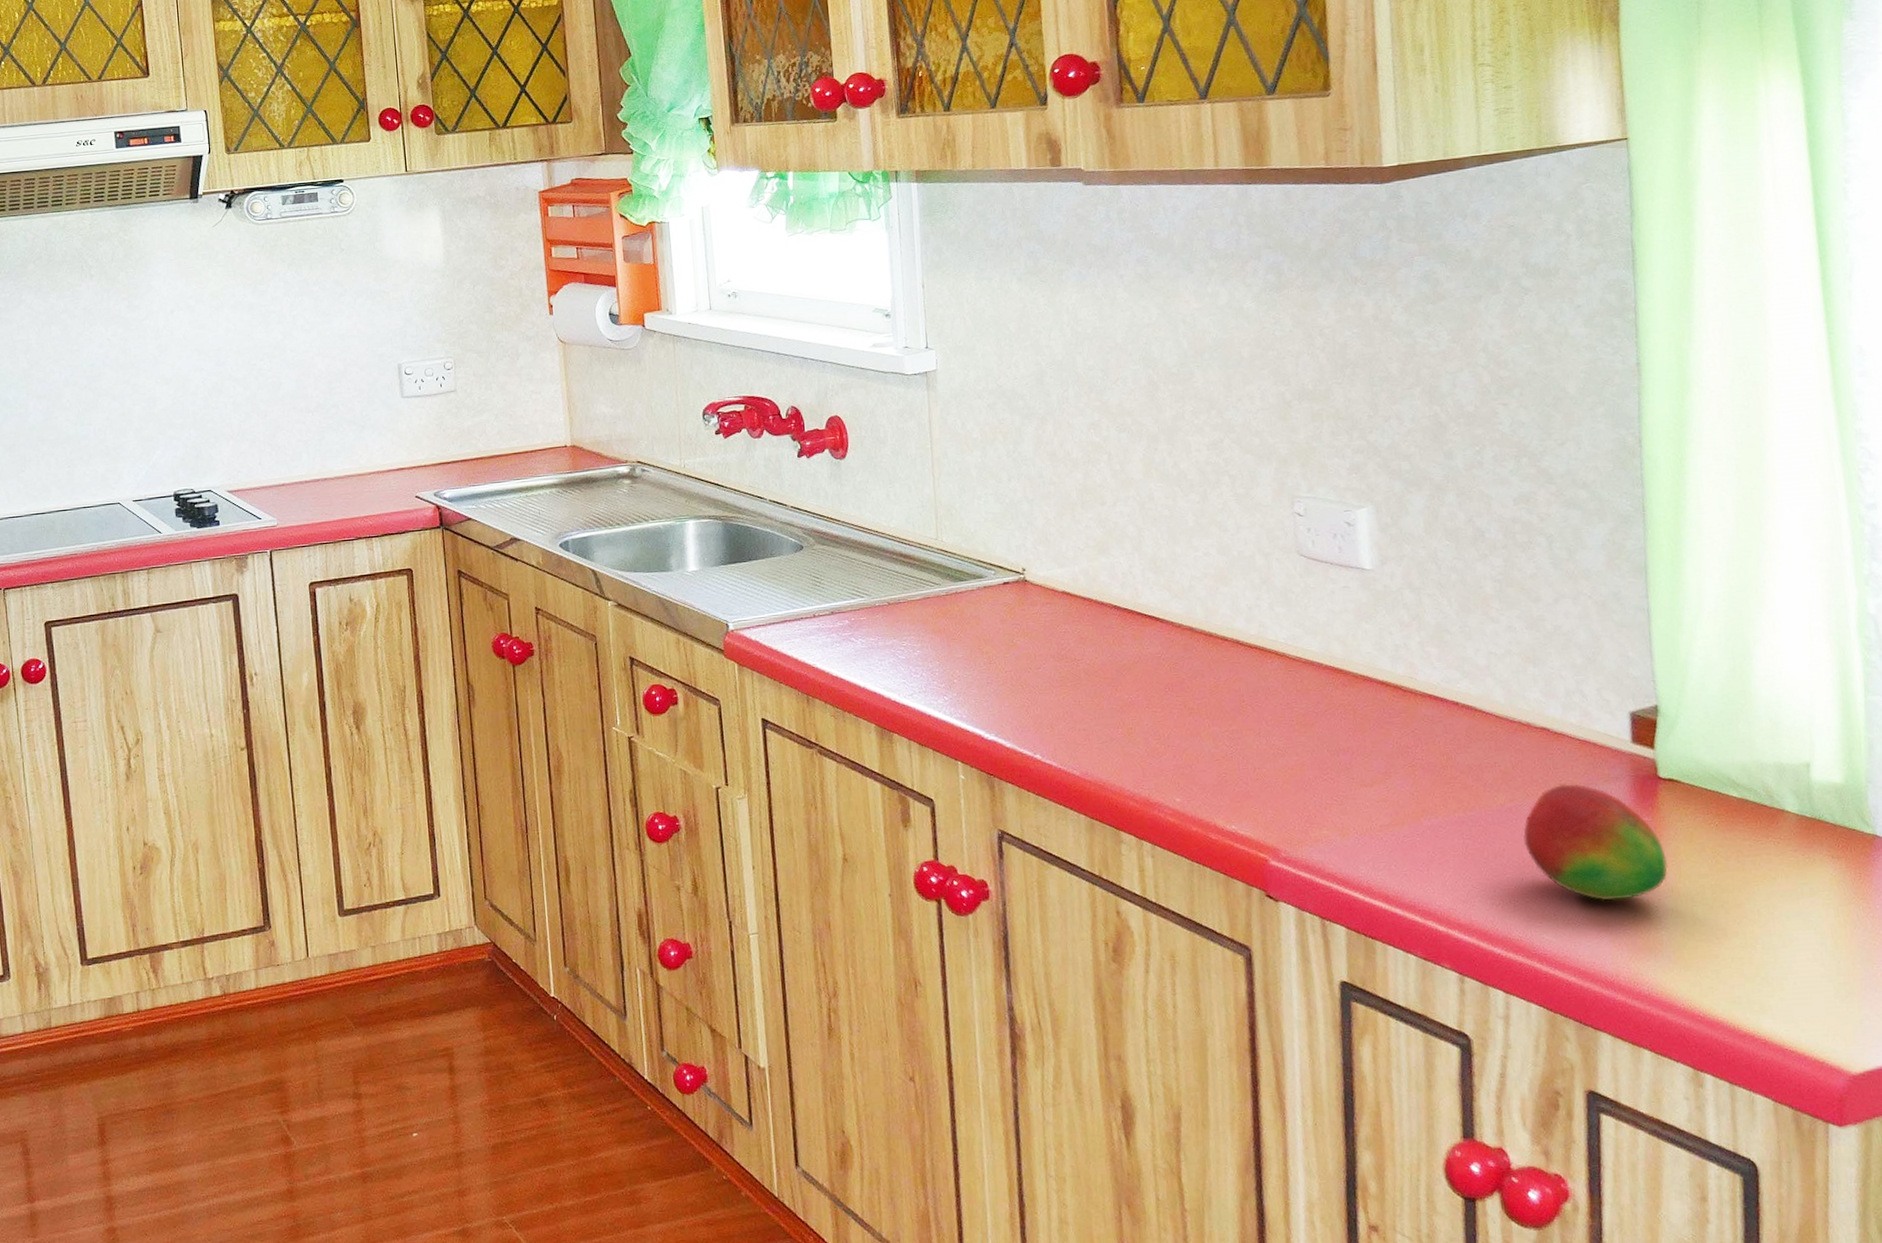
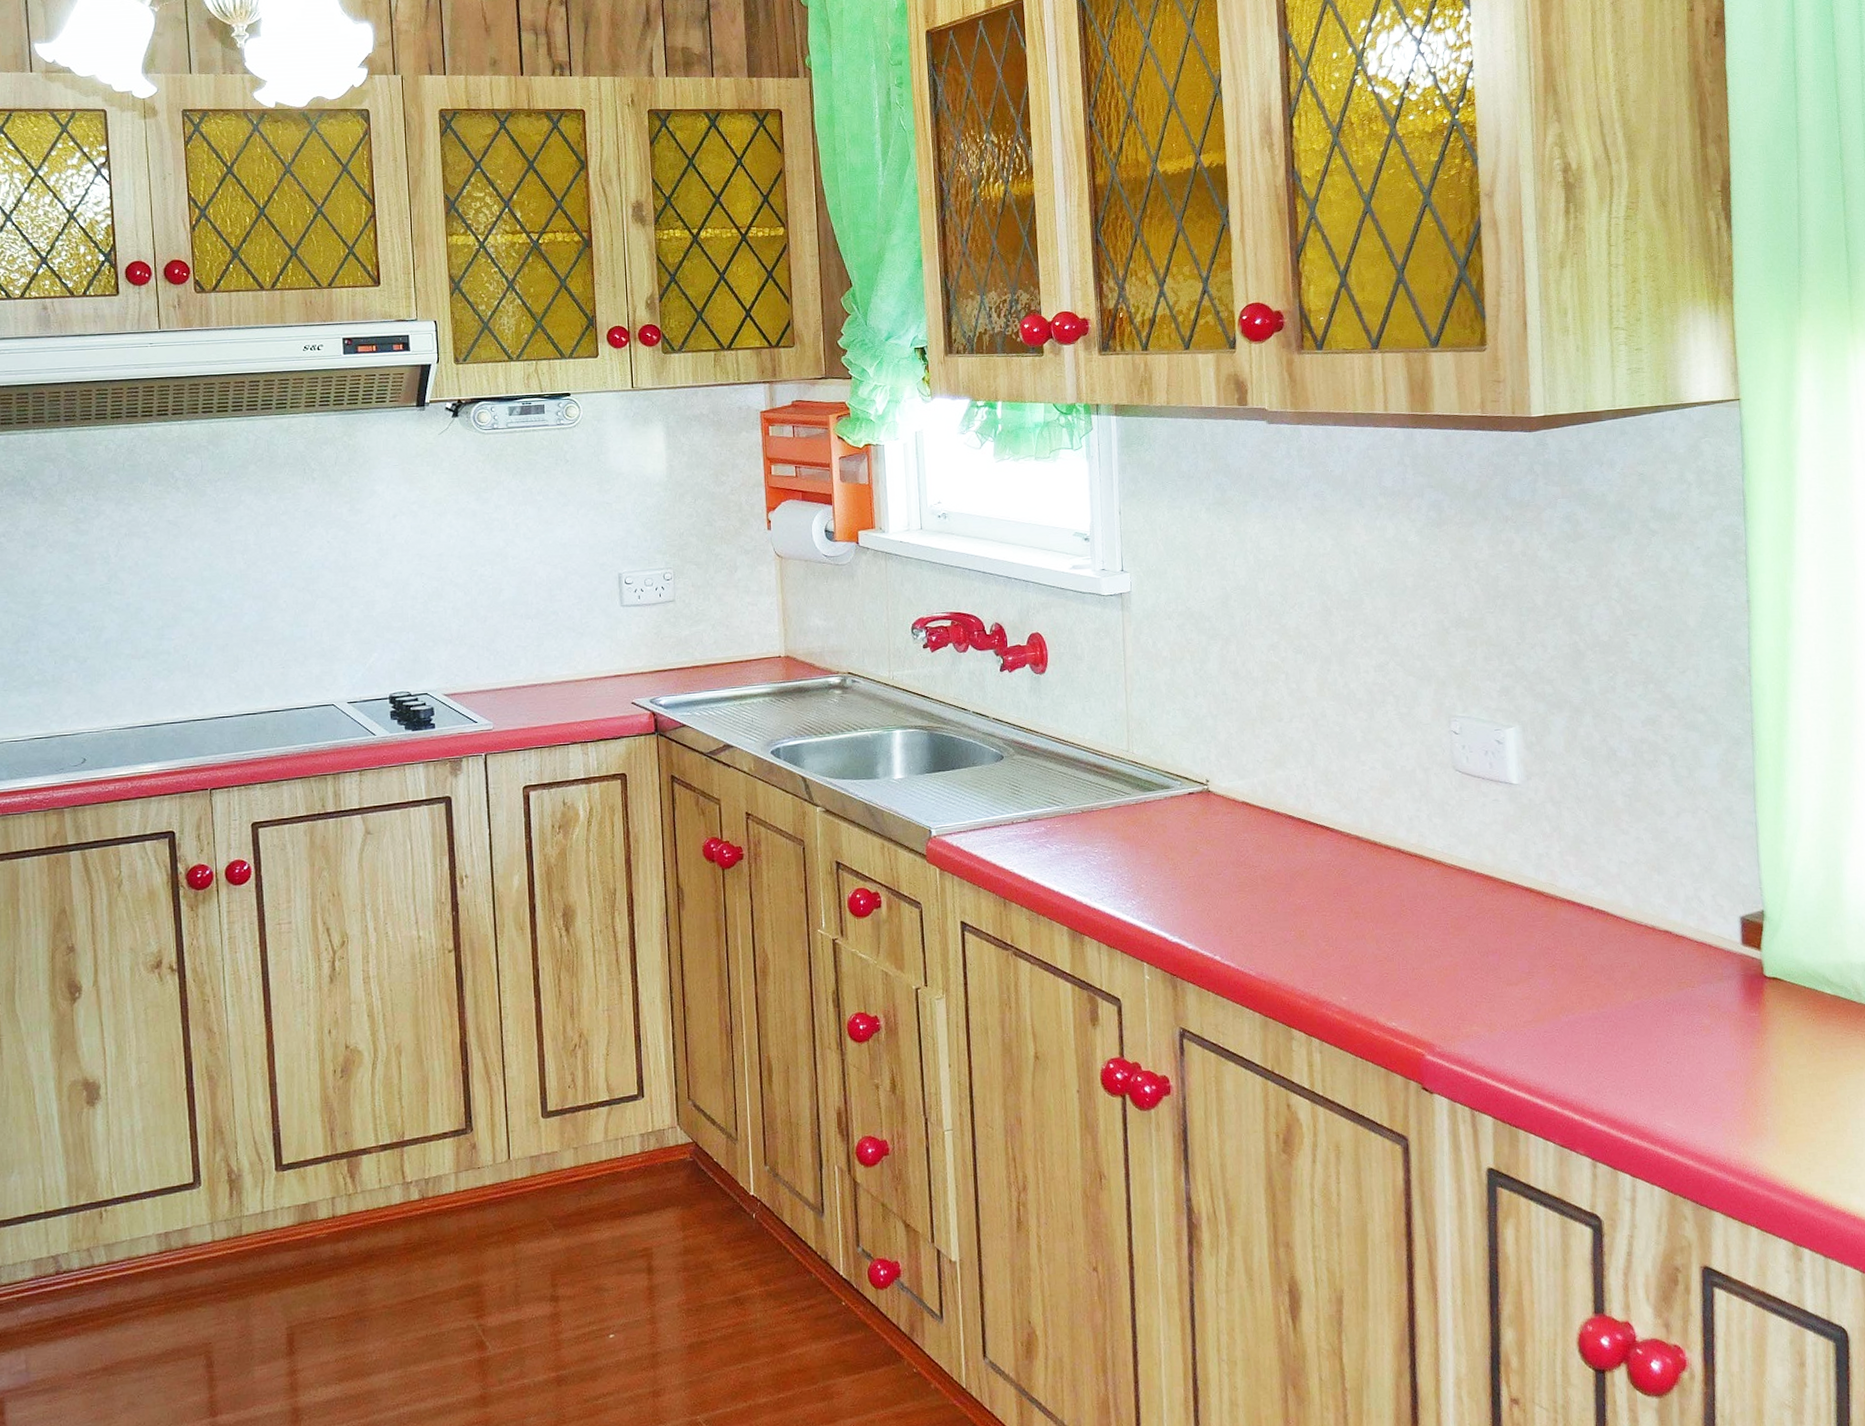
fruit: present [1523,783,1668,901] -> none [1648,982,1773,1090]

